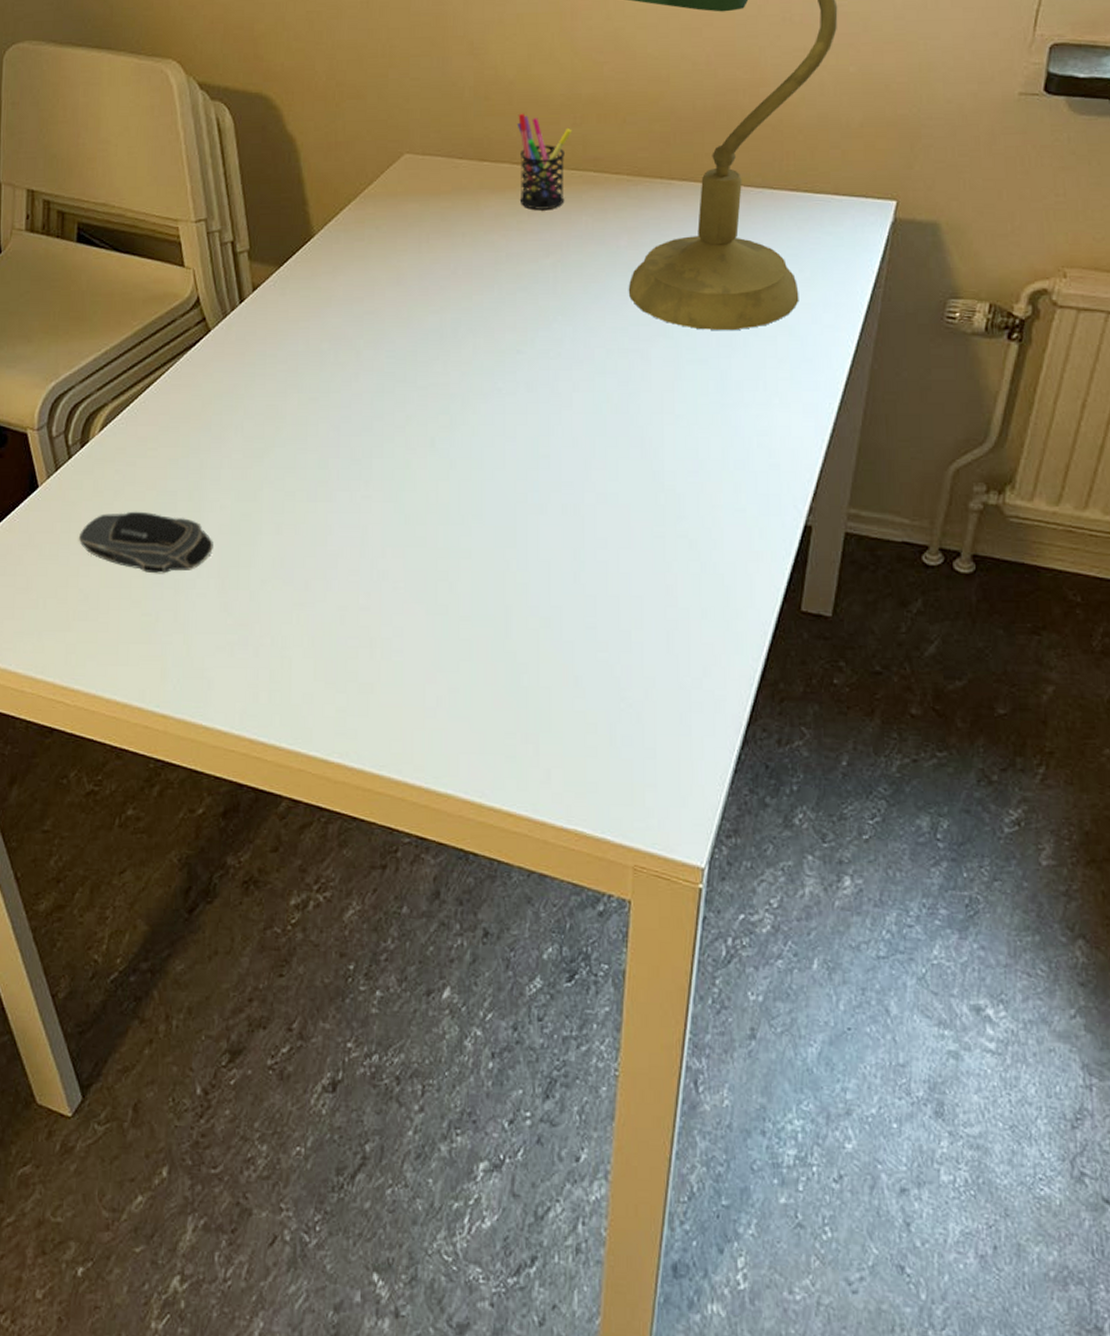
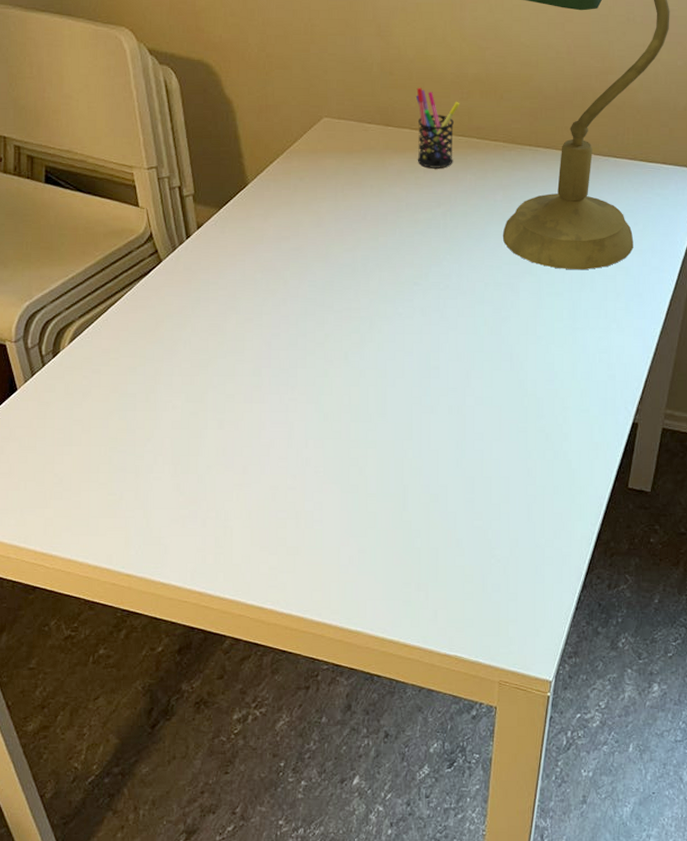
computer mouse: present [78,511,213,574] -> none [52,410,167,461]

